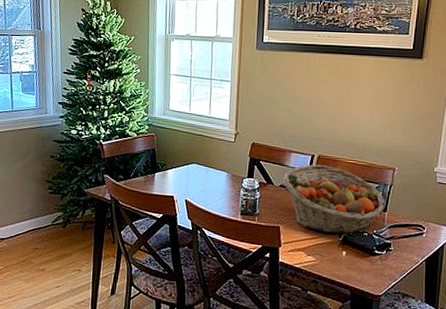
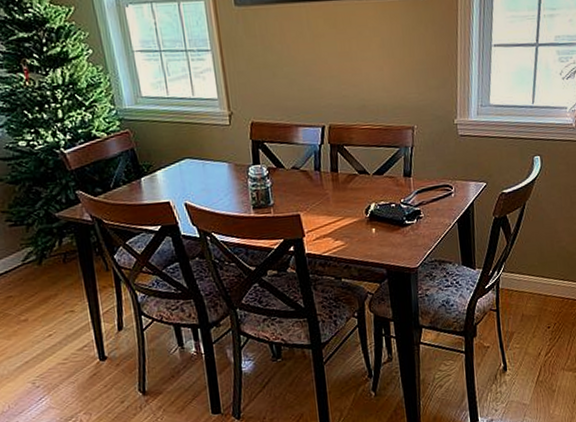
fruit basket: present [283,164,385,234] -> none [293,135,409,212]

